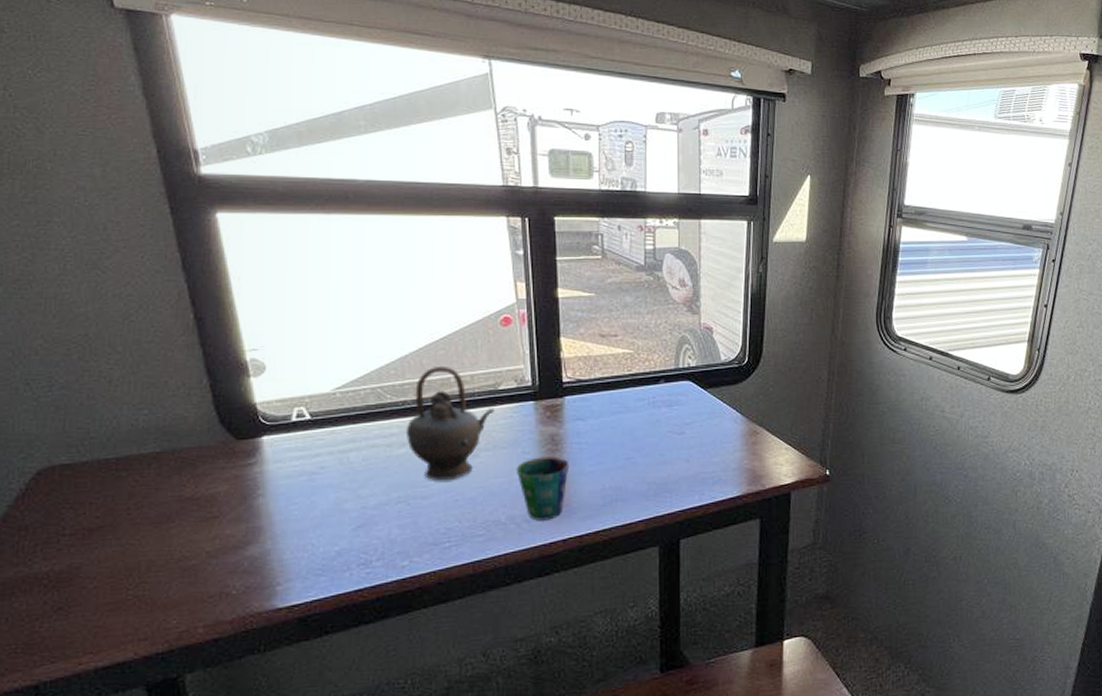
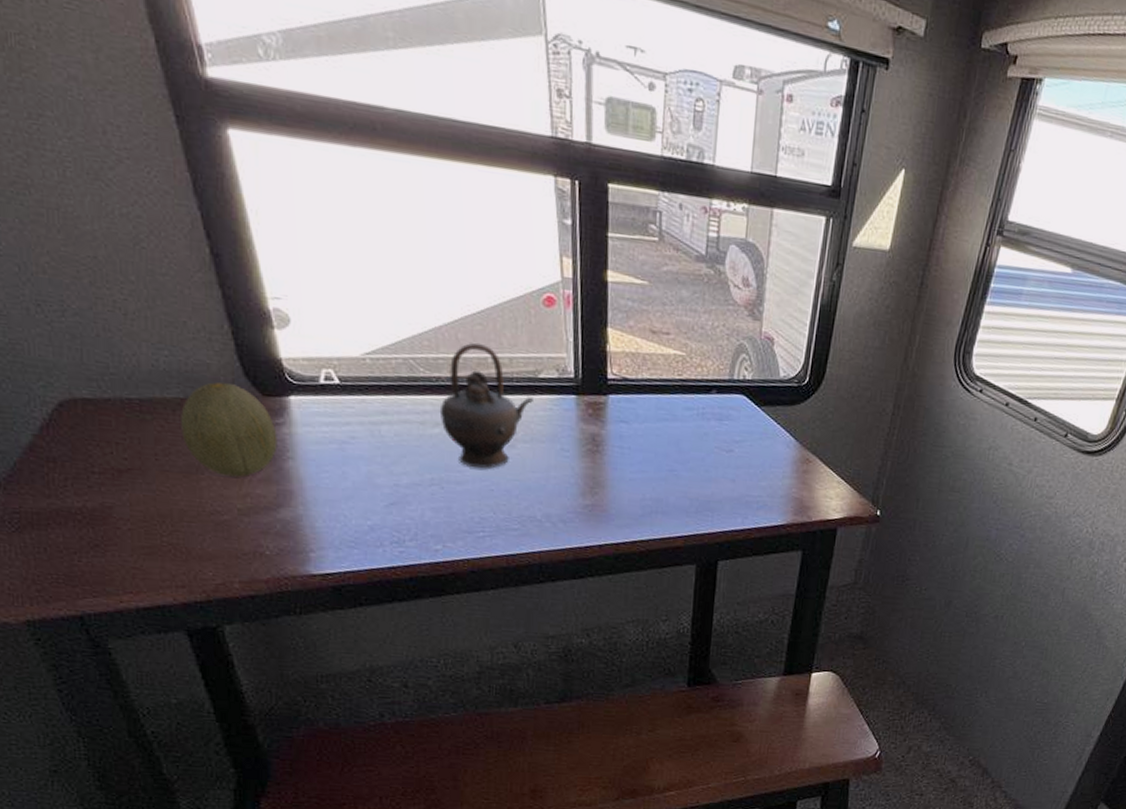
fruit: none [155,431,249,521] -> present [181,382,278,477]
cup: present [516,457,570,521] -> none [554,456,610,523]

